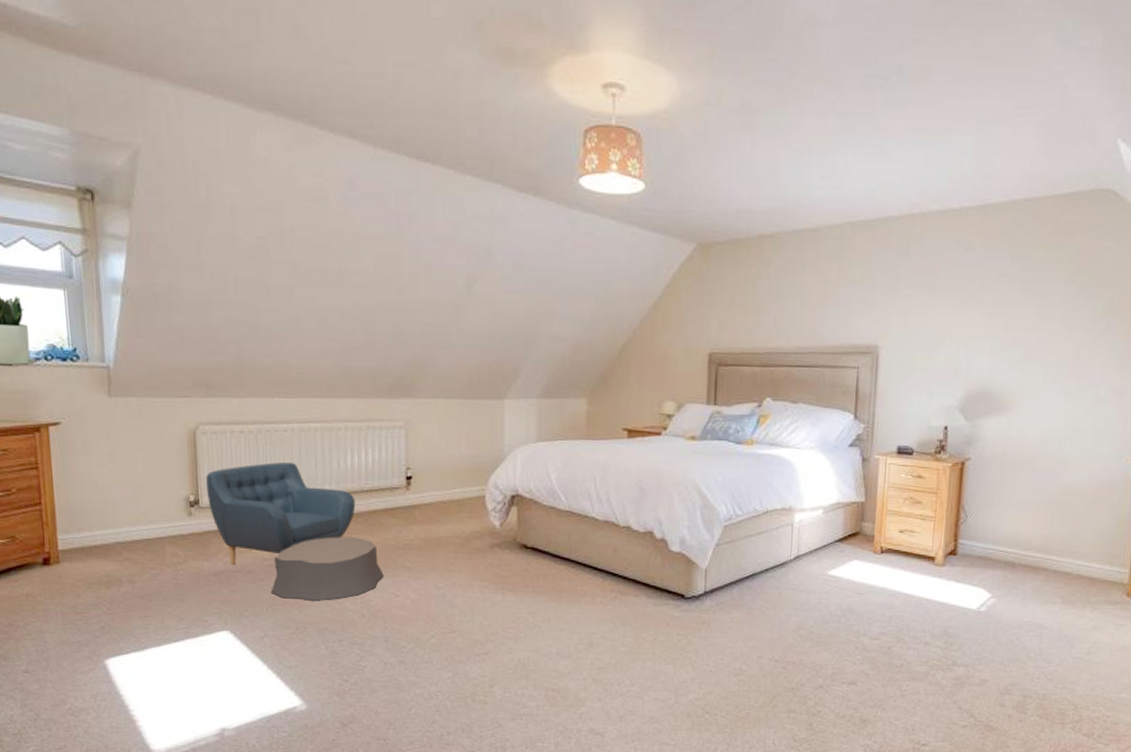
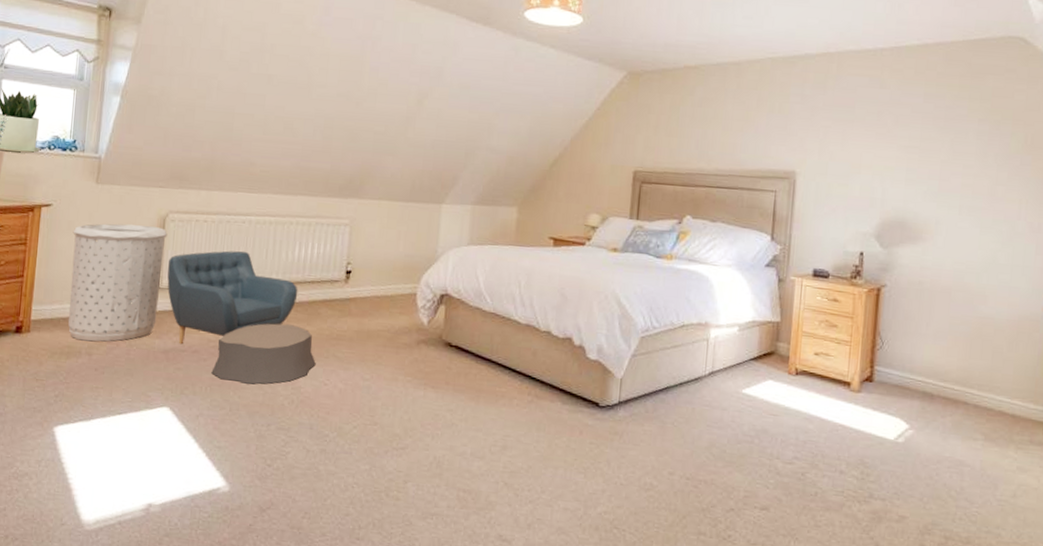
laundry basket: none [90,440,202,569] -> present [68,223,168,342]

